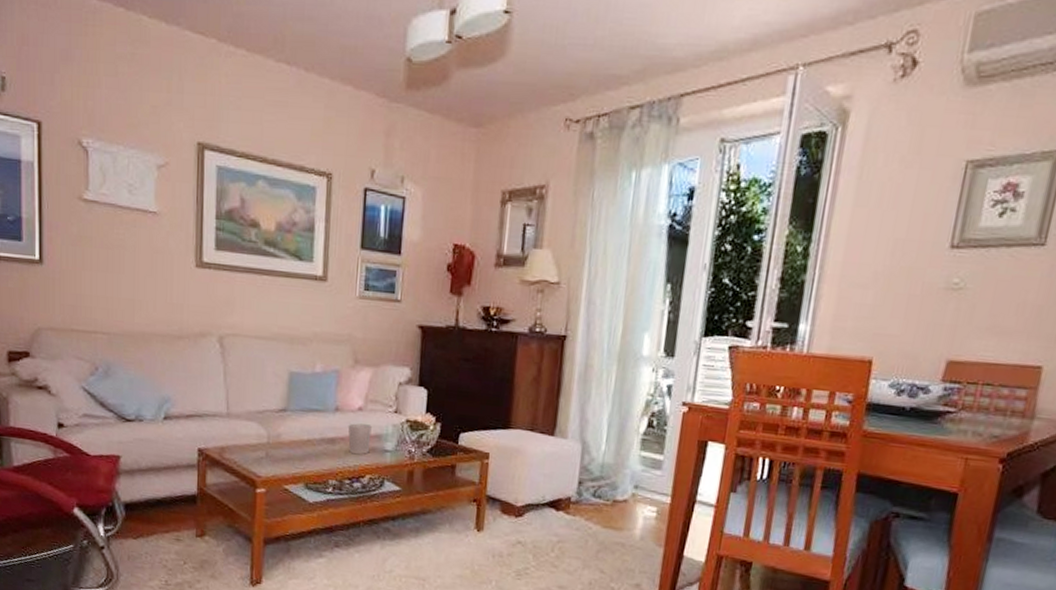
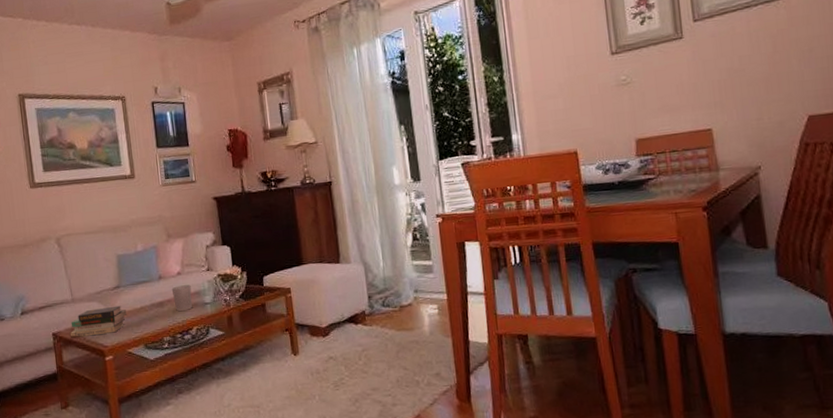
books: none [218,429,290,463] -> present [70,305,127,339]

